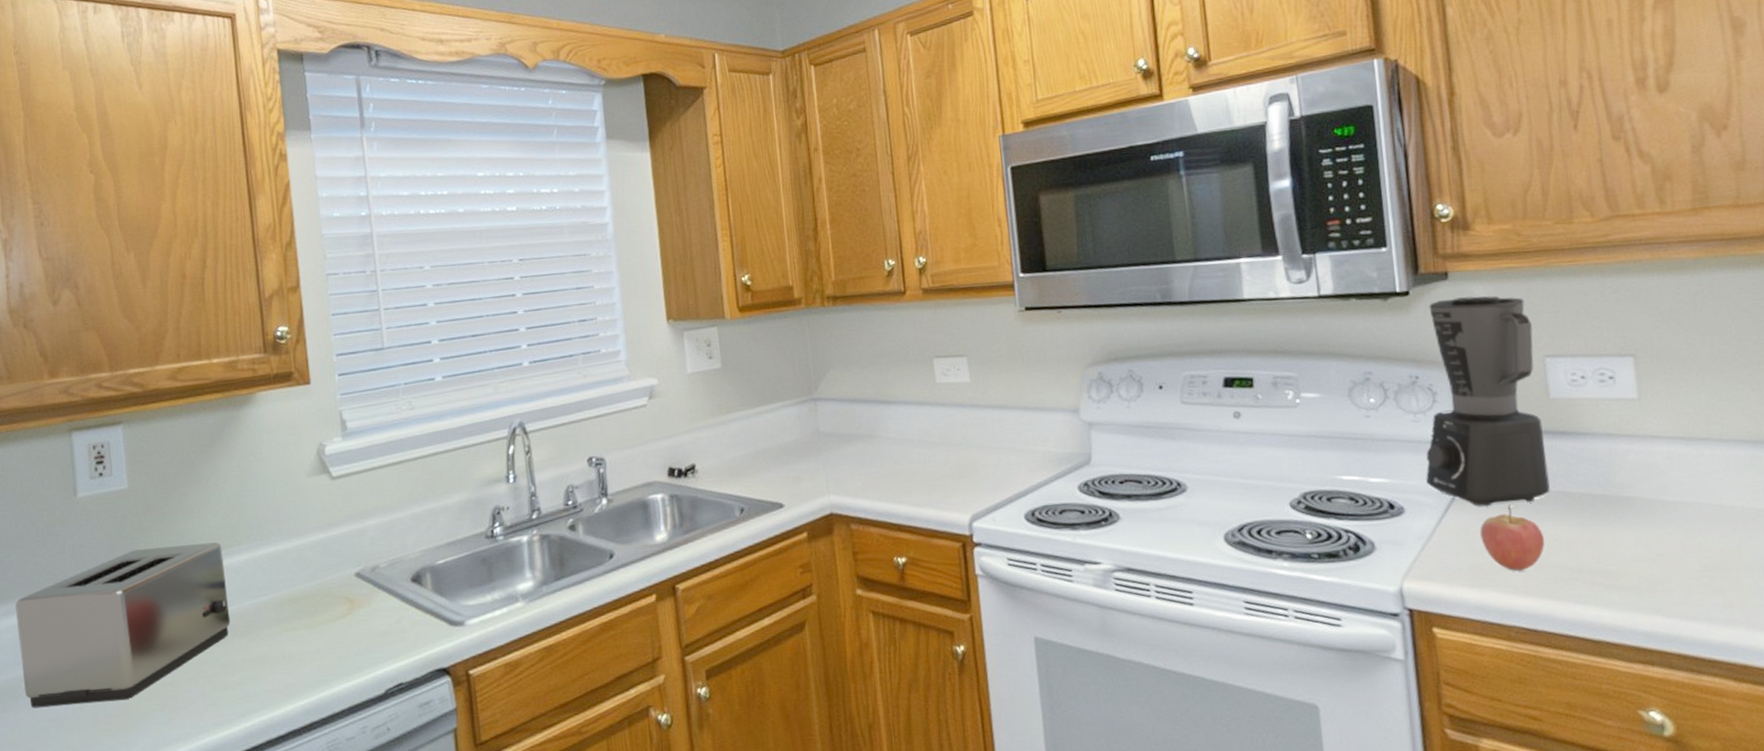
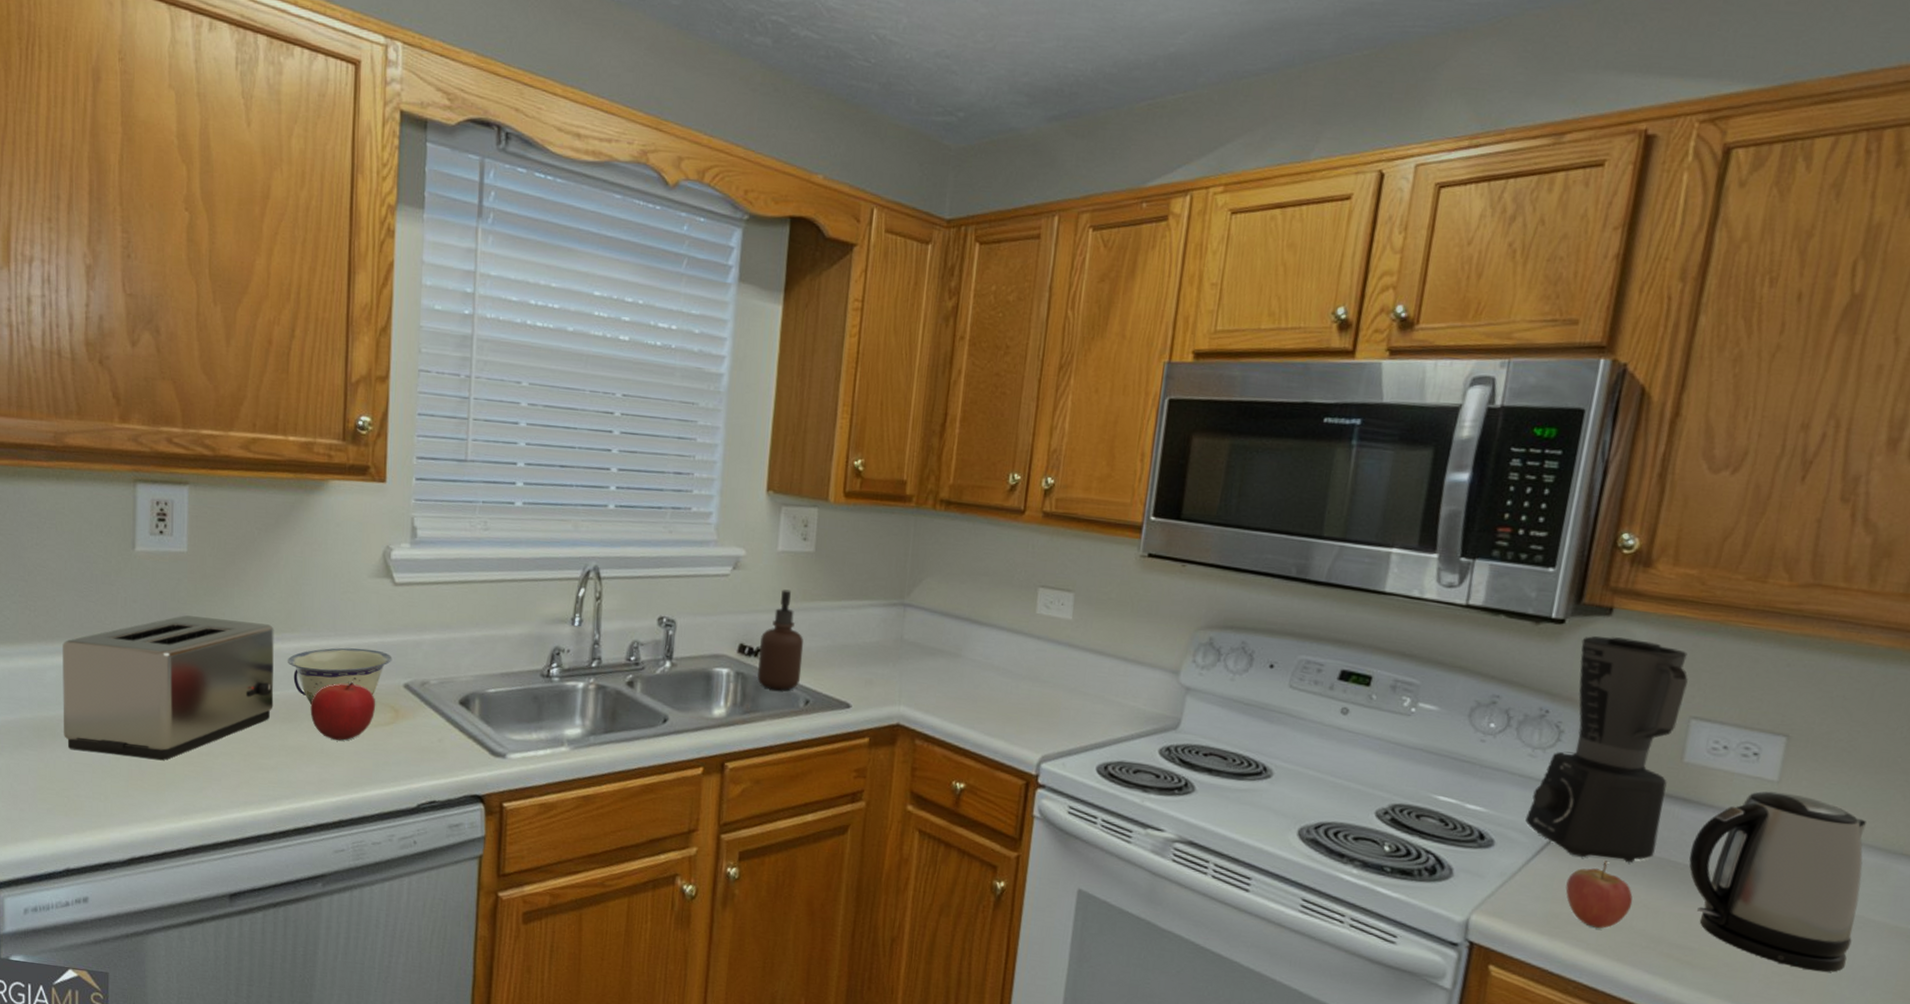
bowl: none [238,545,341,612] -> present [287,647,392,705]
fruit: none [266,581,331,643] -> present [310,681,376,741]
soap dispenser: none [687,407,732,505] -> present [756,589,804,690]
kettle: none [1581,407,1753,569] -> present [1689,791,1867,973]

